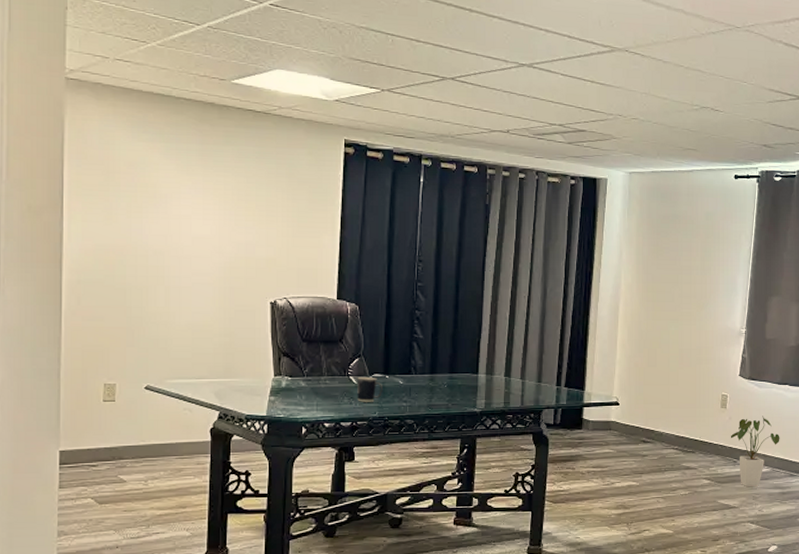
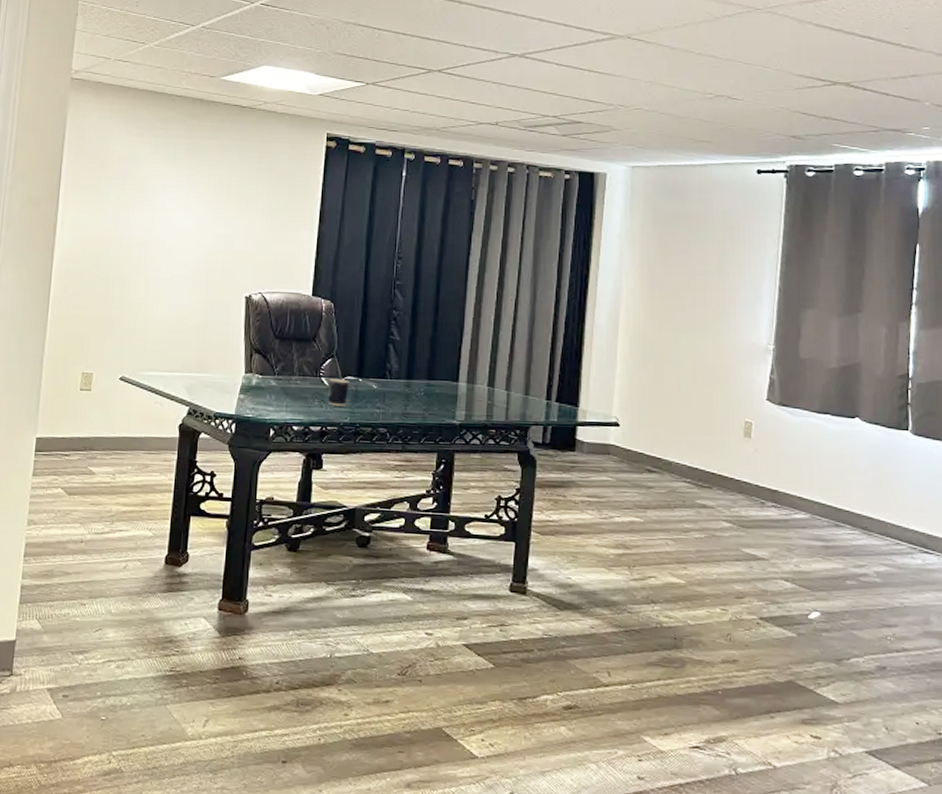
house plant: present [730,416,780,487] -> none [756,450,821,537]

